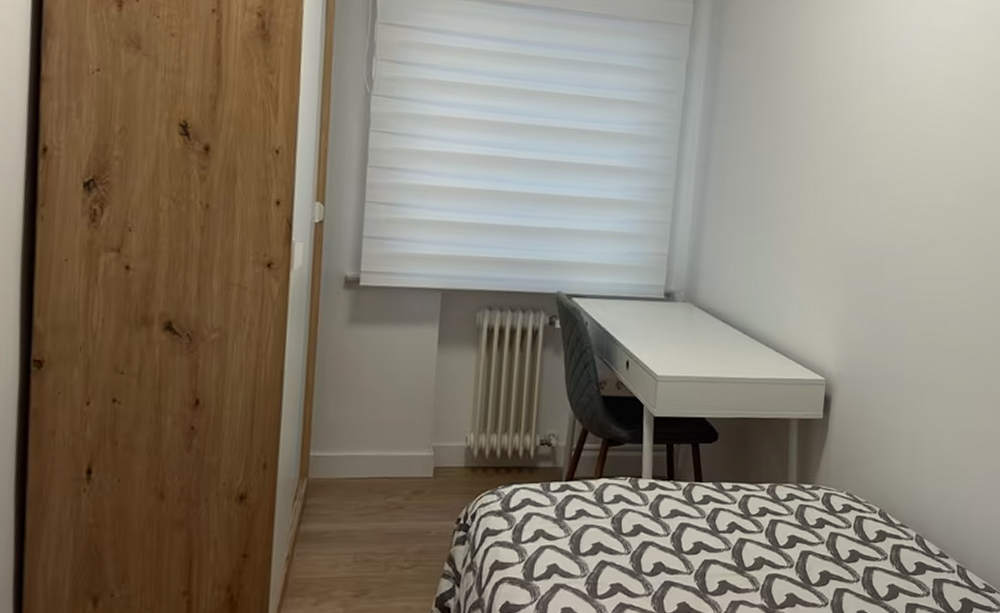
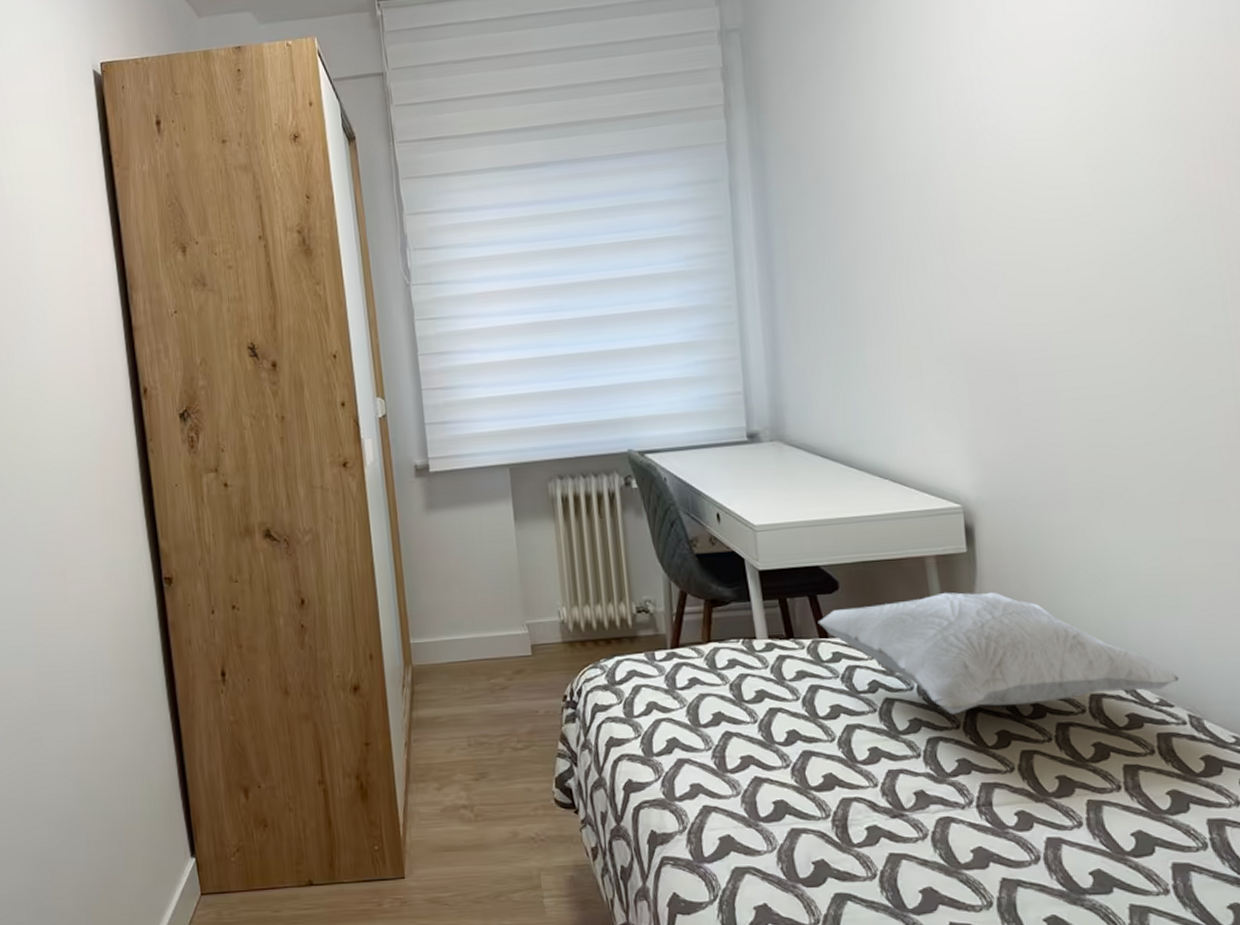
pillow: none [696,450,956,556] -> present [817,592,1180,715]

